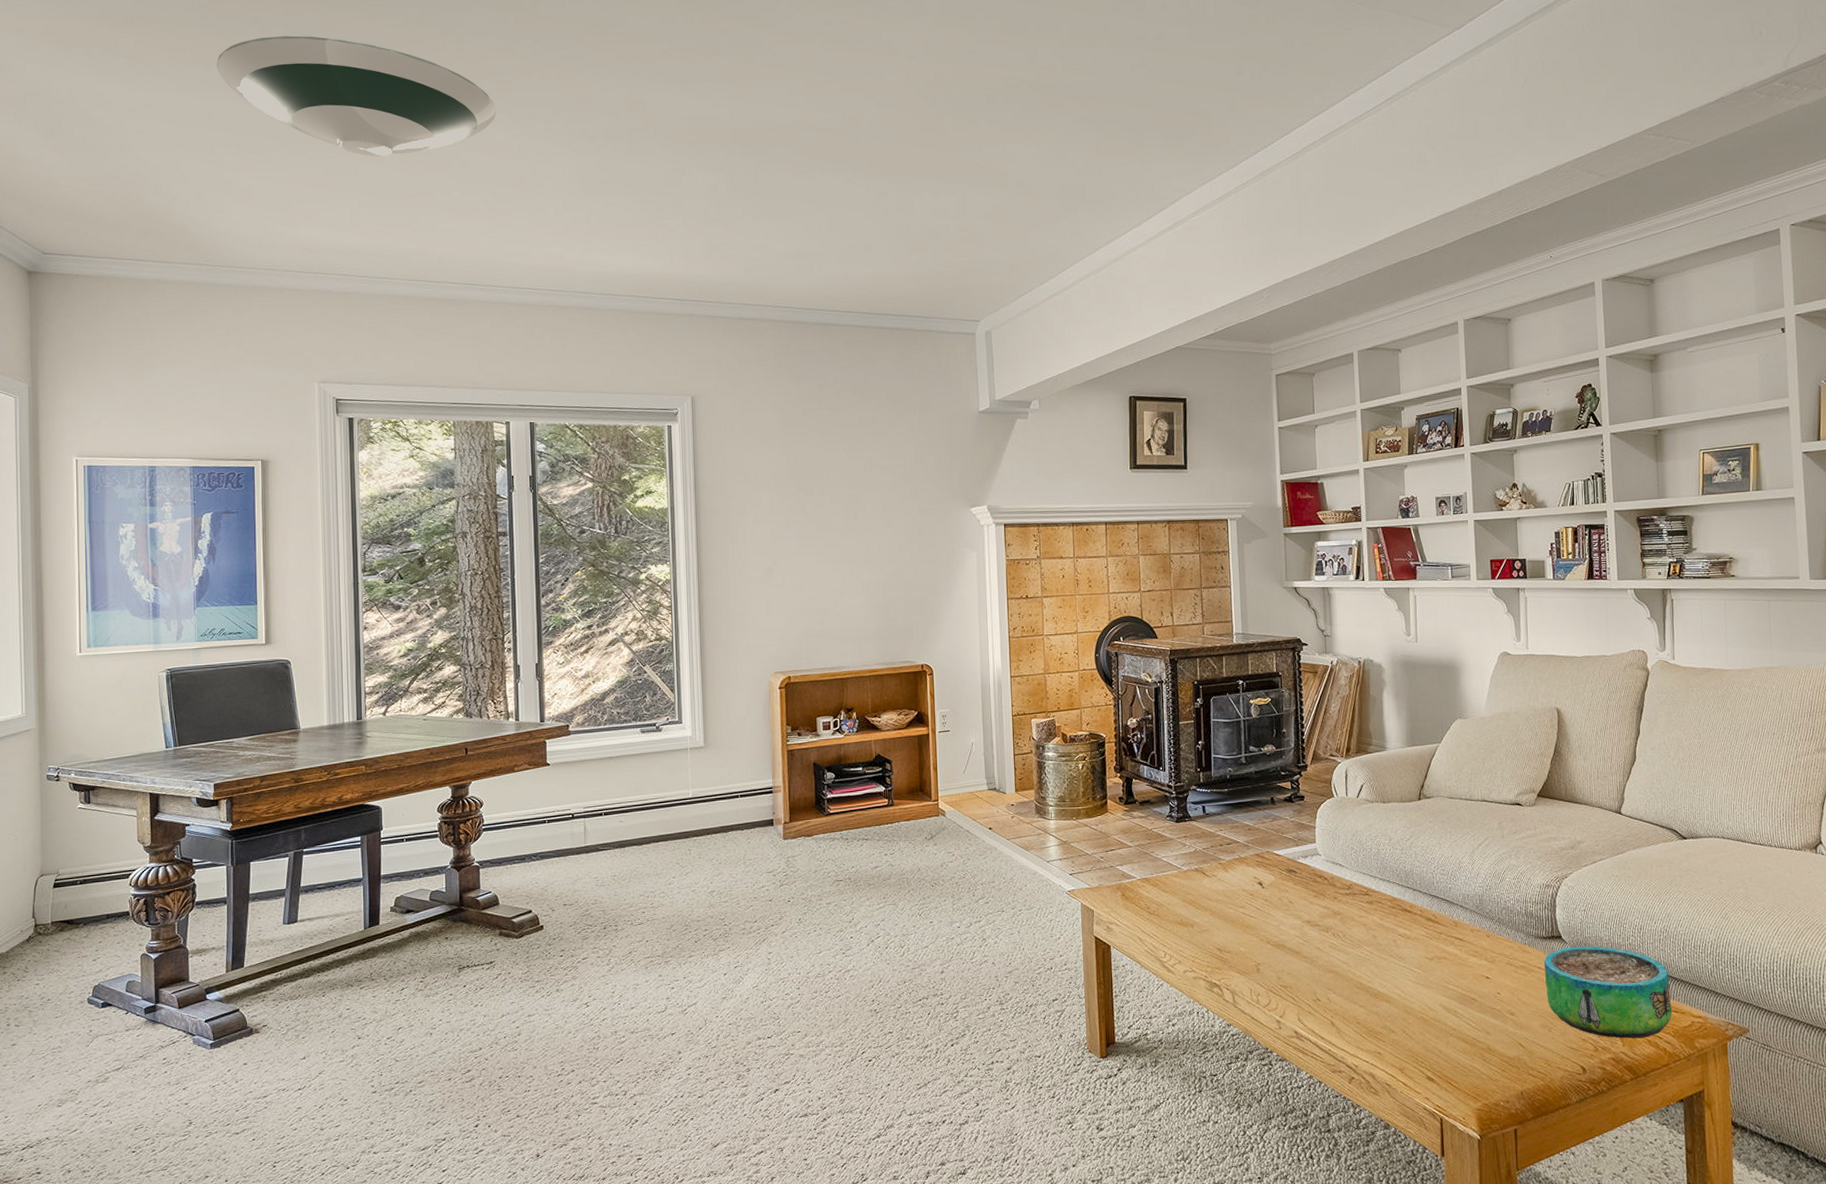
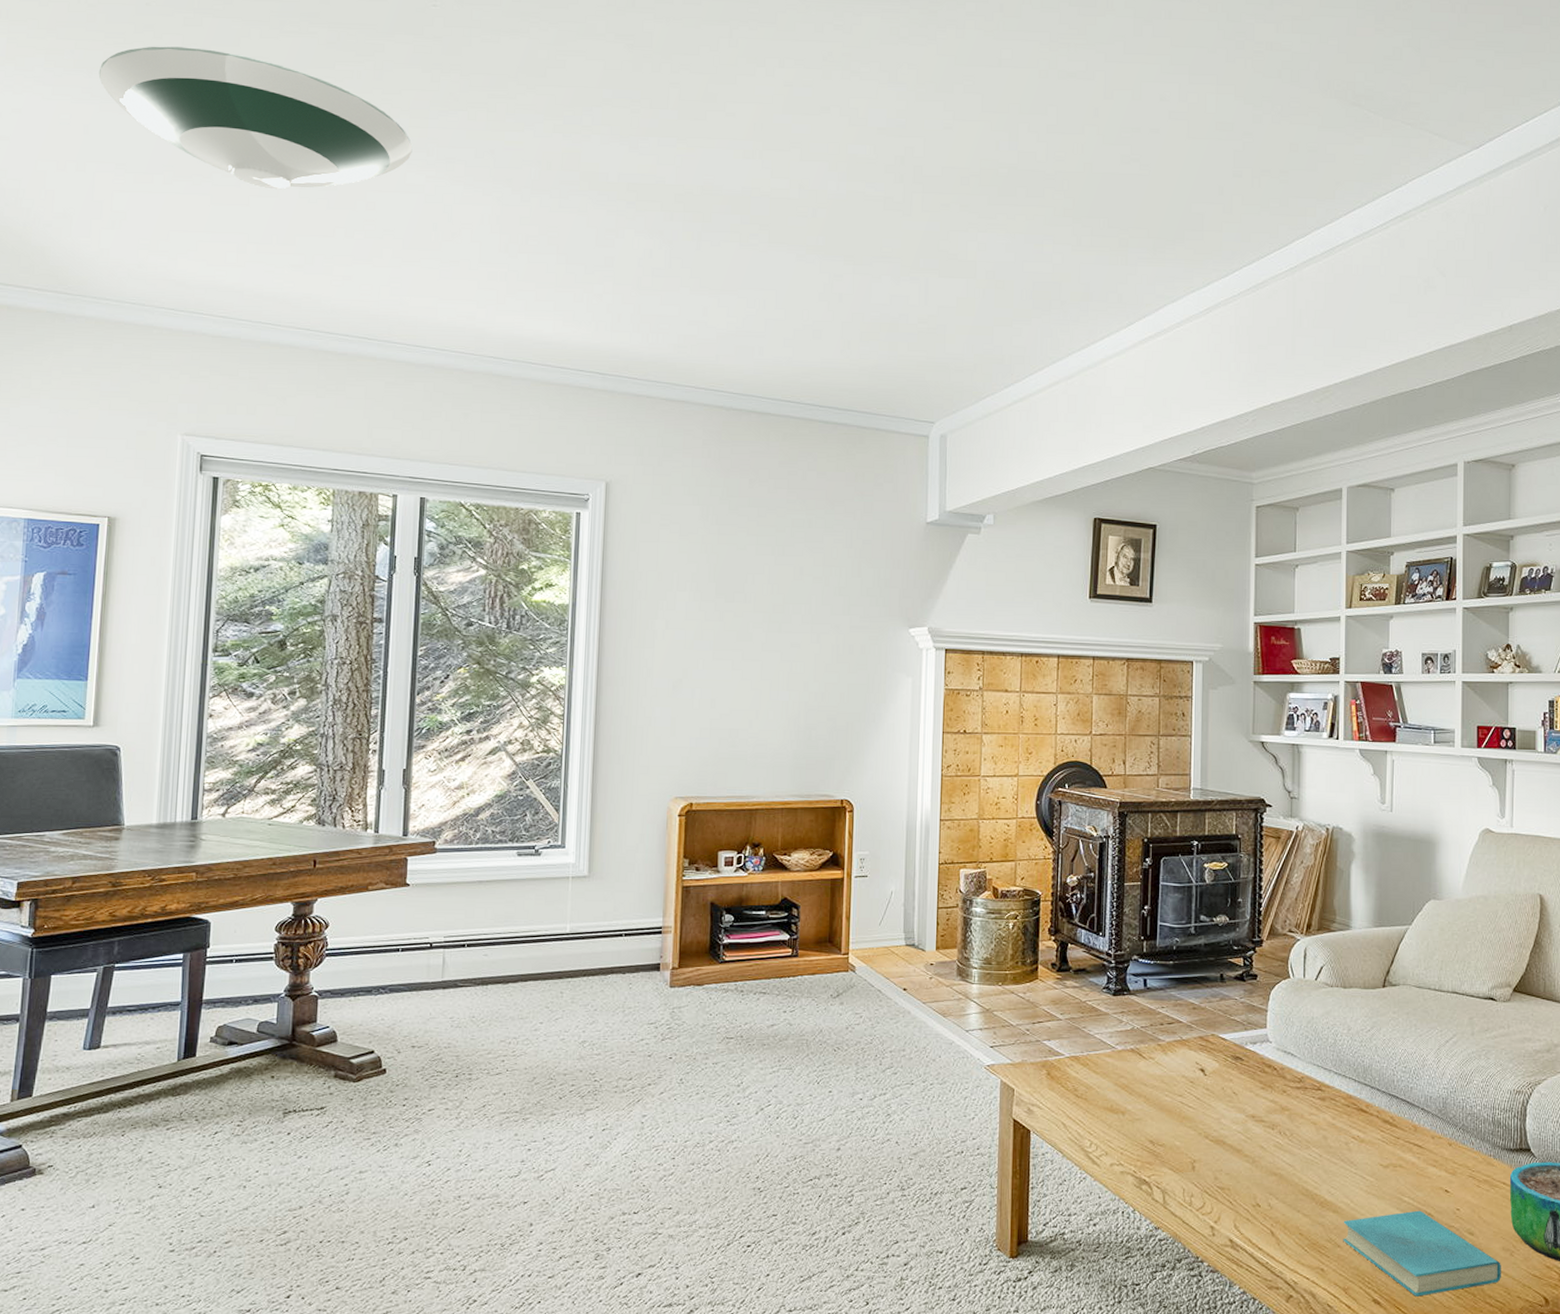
book: none [1396,996,1541,1072] -> present [1343,1210,1501,1297]

